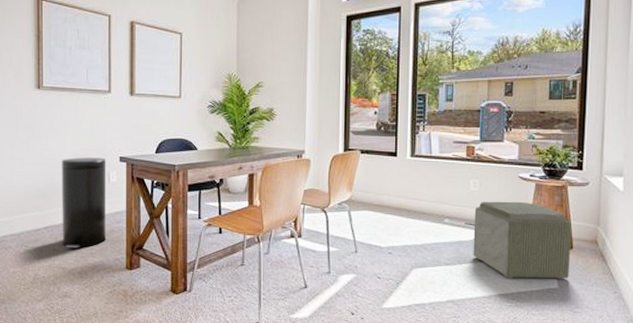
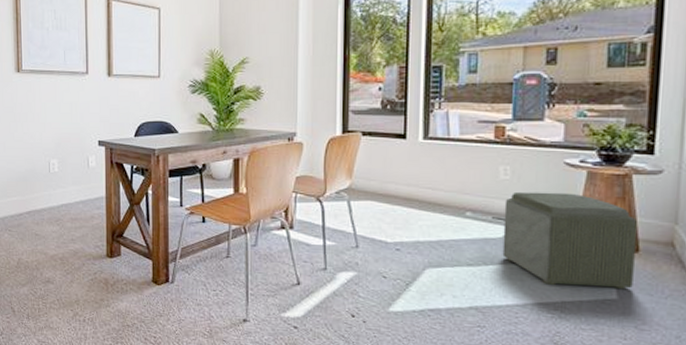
pedal bin: present [61,157,107,248] -> none [41,141,86,234]

